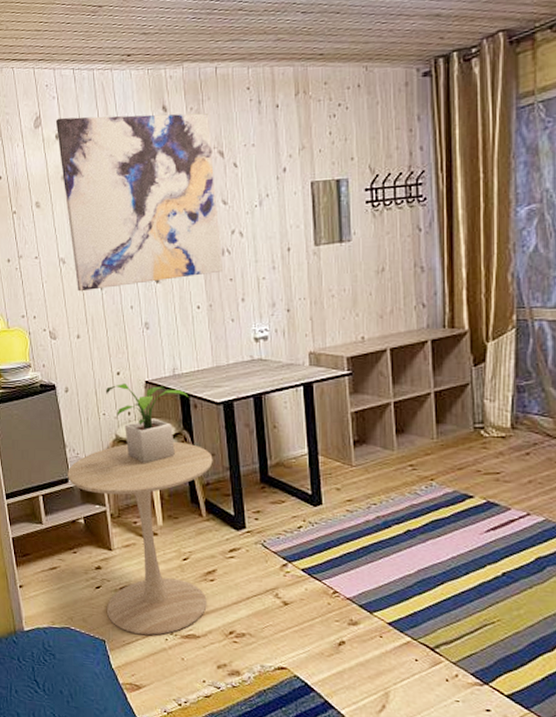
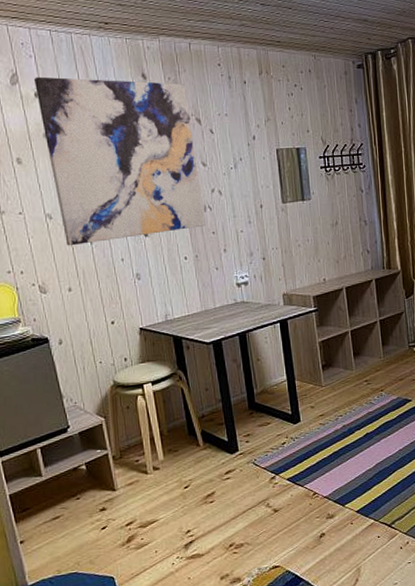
side table: present [68,442,213,636] -> none [66,381,208,565]
potted plant: present [106,384,189,464] -> none [101,331,181,405]

